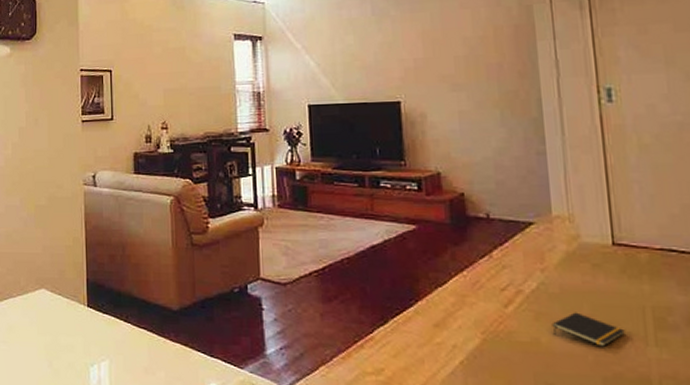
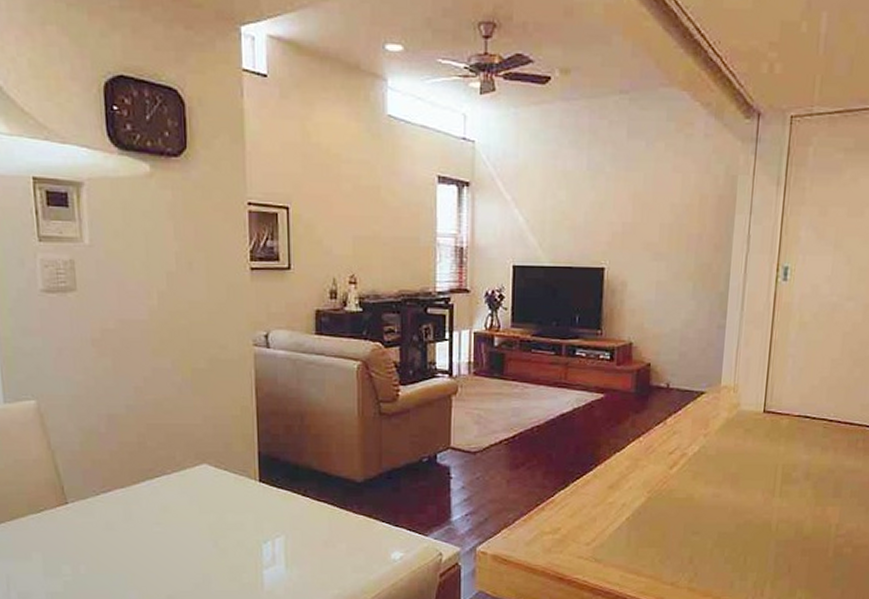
notepad: present [551,312,625,347] -> none [704,471,759,499]

